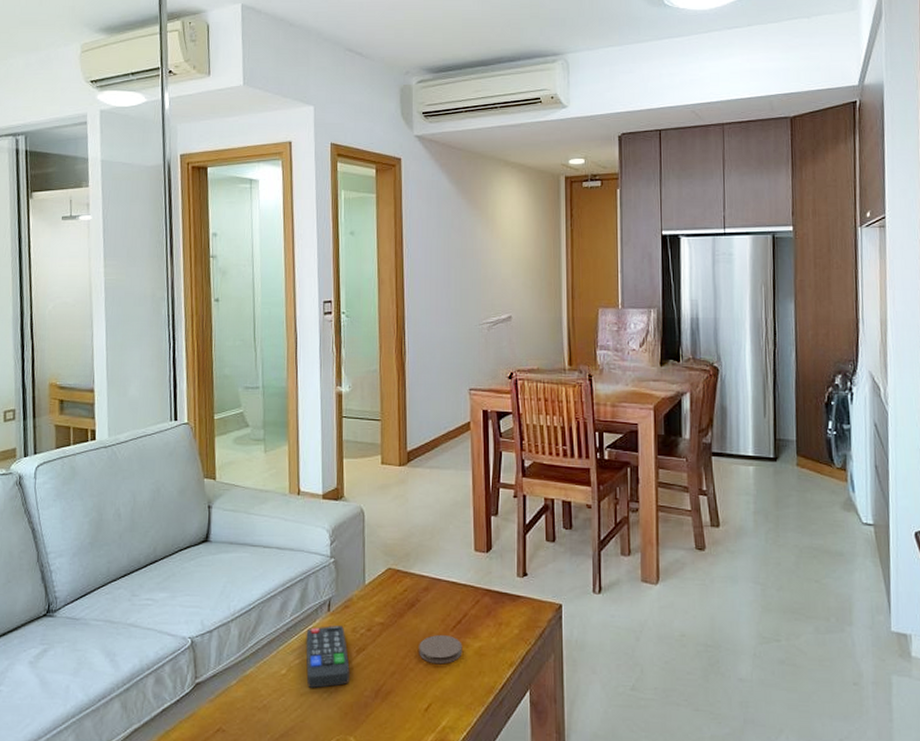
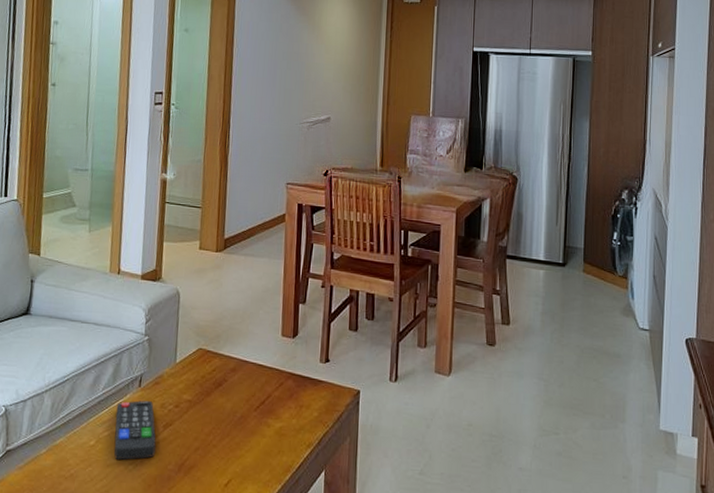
coaster: present [419,635,463,665] -> none [222,414,264,442]

